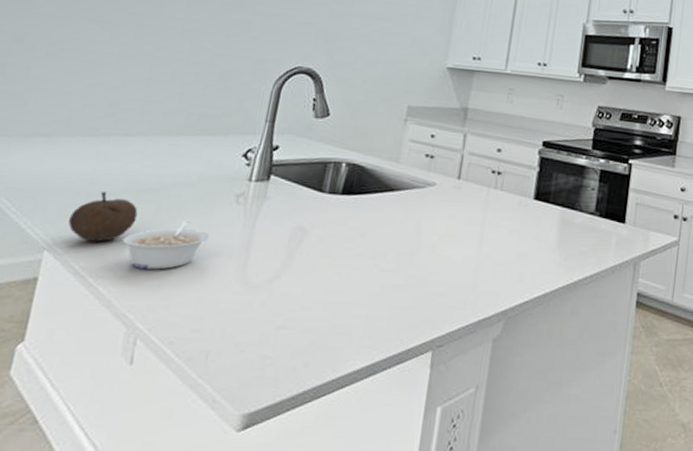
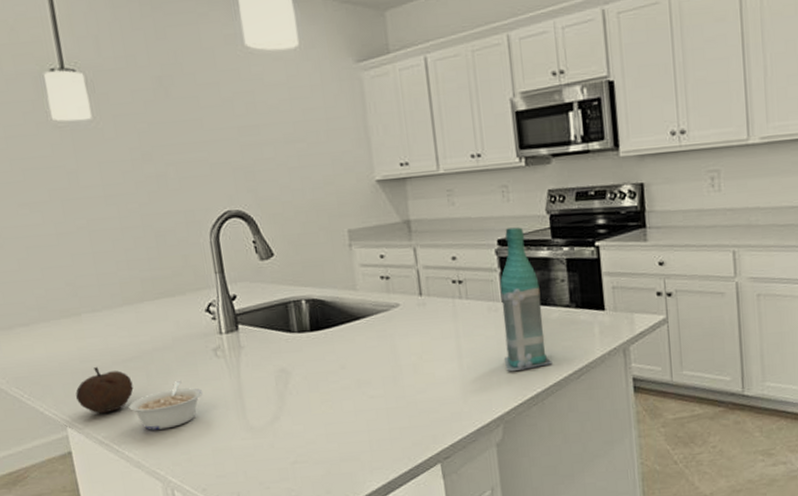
bottle: none [521,132,572,268] -> present [500,227,553,372]

